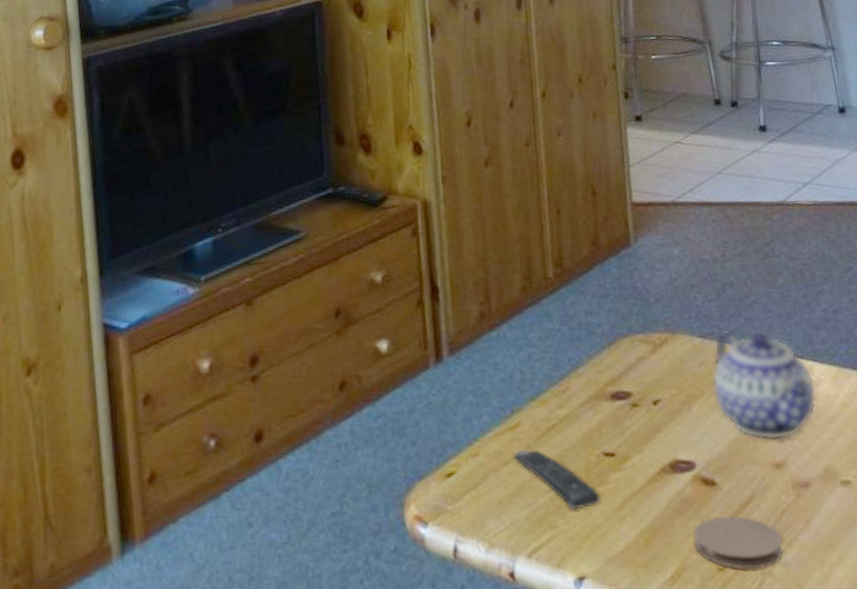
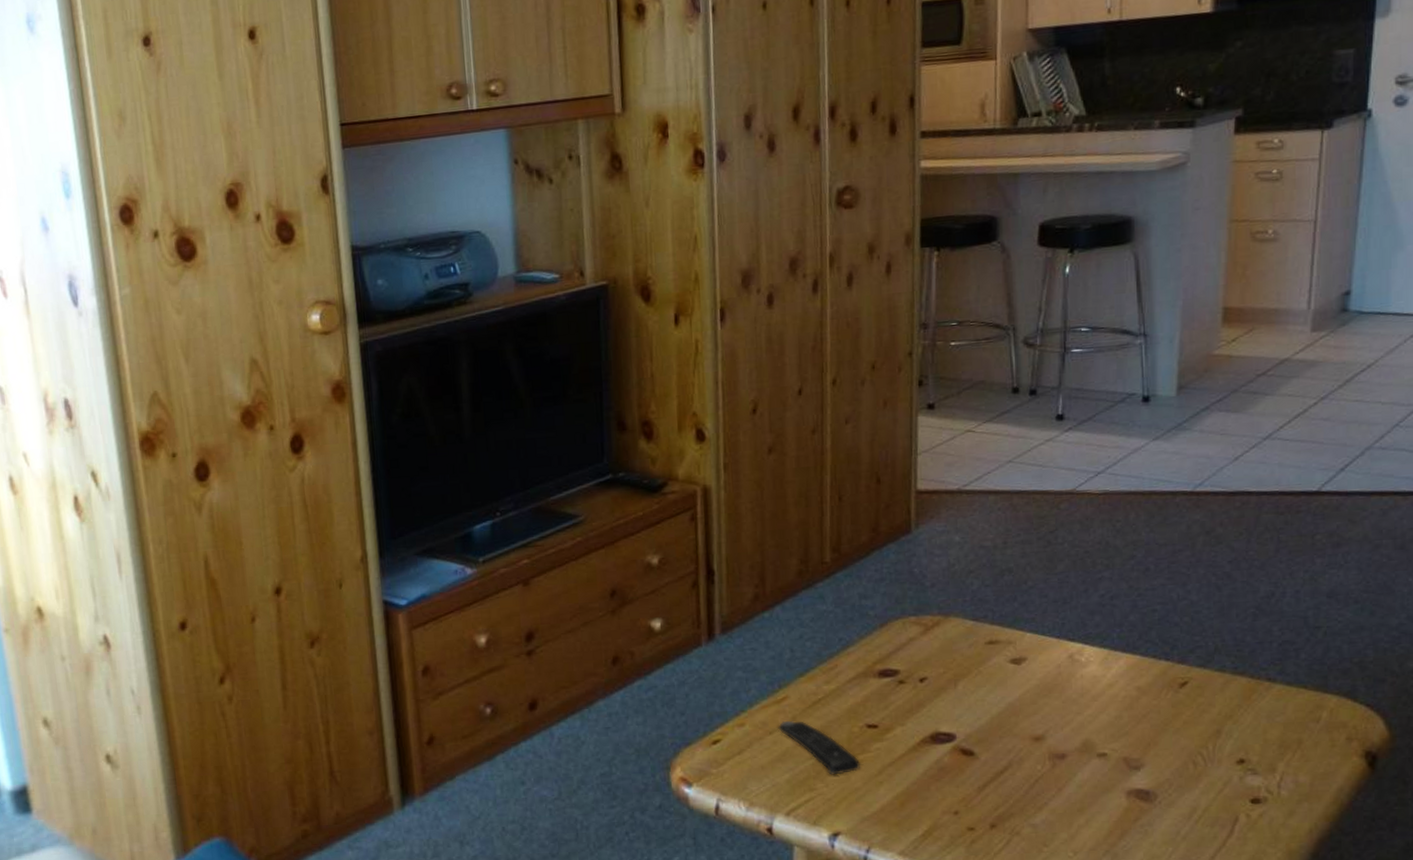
coaster: present [692,515,784,569] -> none [946,782,1034,829]
teapot: present [712,330,818,440] -> none [980,613,1084,716]

